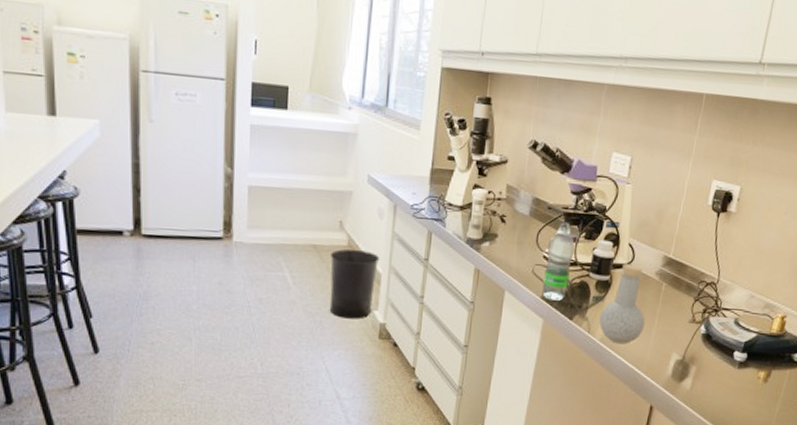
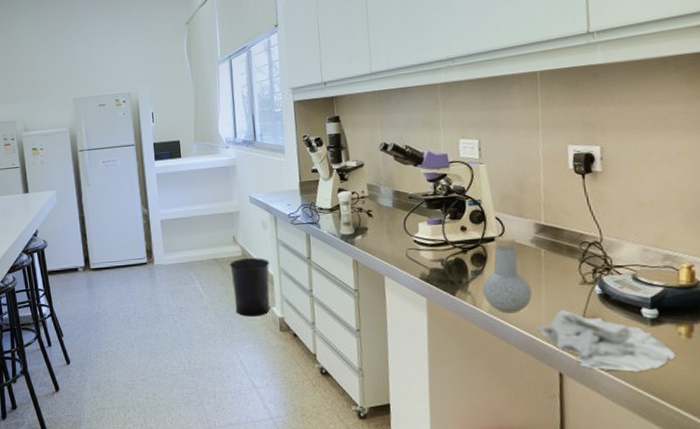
bottle: present [542,222,574,301] -> none [417,207,444,280]
medicine bottle: present [588,239,615,282] -> none [460,217,485,256]
tissue: none [640,346,751,410] -> present [535,310,676,372]

